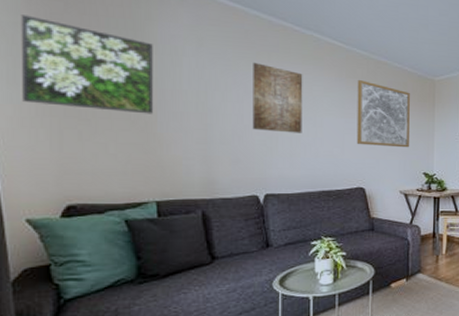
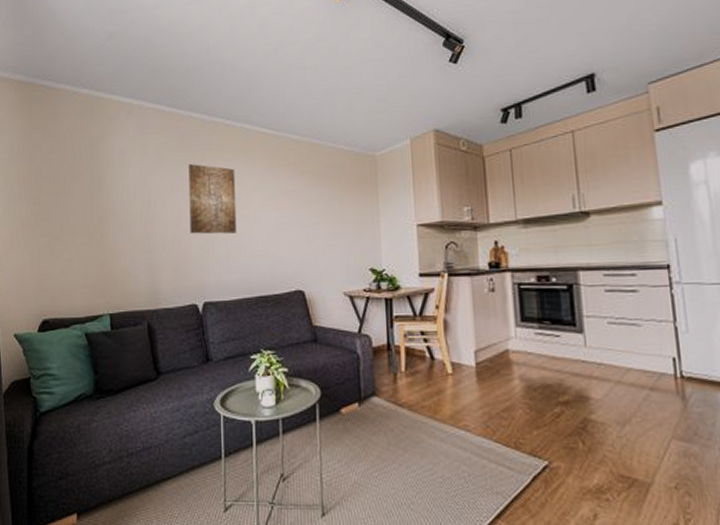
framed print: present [21,15,153,114] -> none [13,150,106,228]
wall art: present [356,80,410,148] -> none [290,167,351,241]

